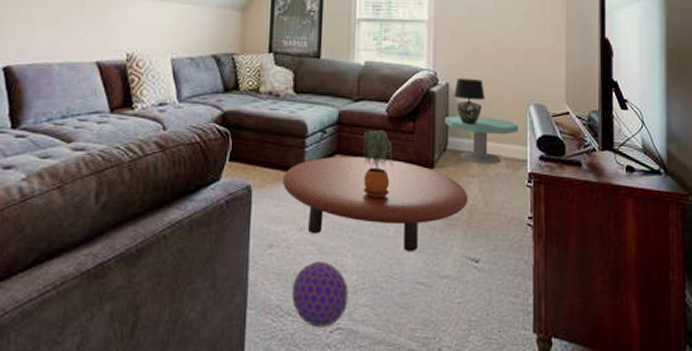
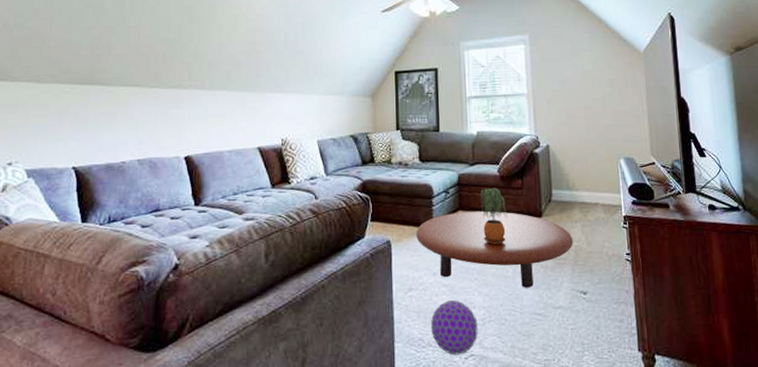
side table: present [445,115,519,165] -> none [548,171,612,211]
table lamp: present [454,77,485,125] -> none [554,139,581,178]

